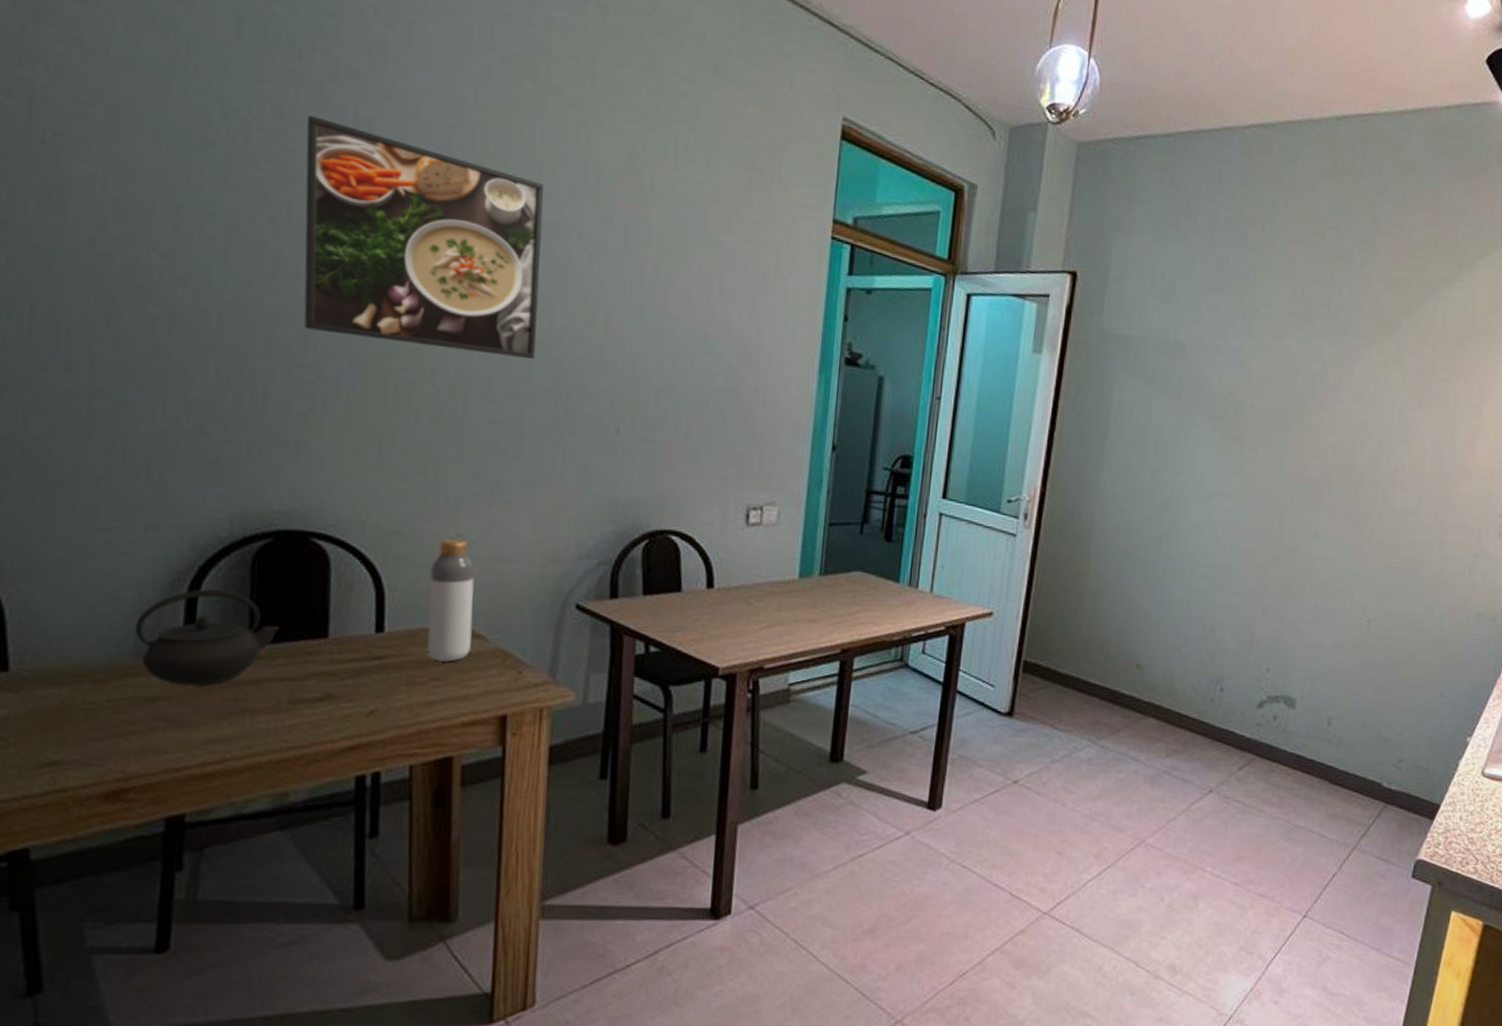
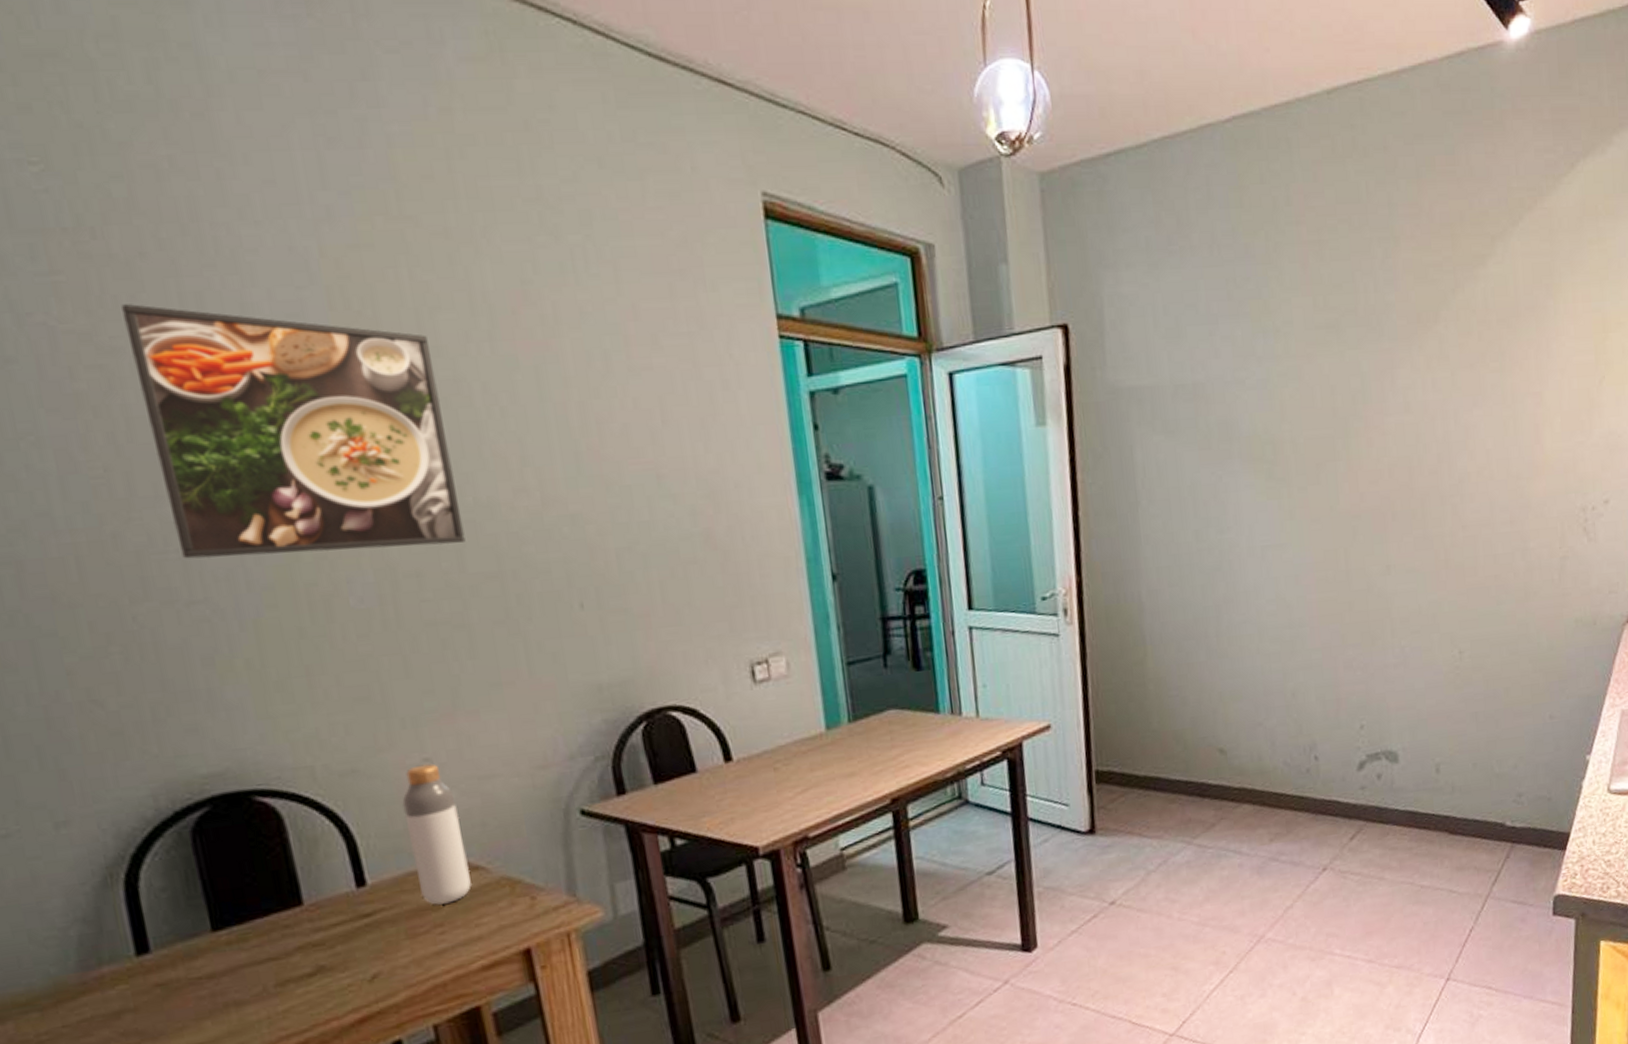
kettle: present [135,589,279,686] -> none [73,875,244,994]

